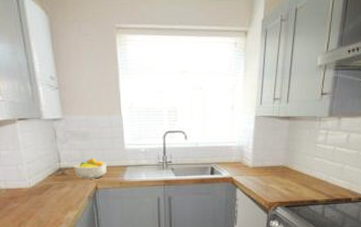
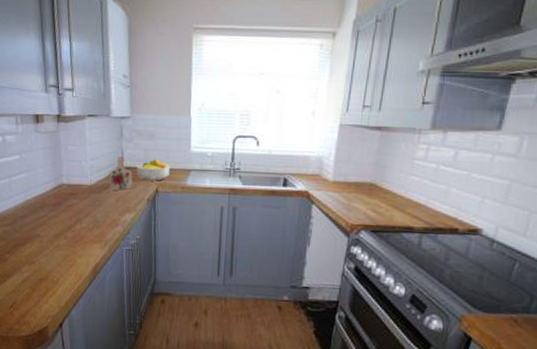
cutting board: none [47,158,72,192] -> present [109,156,132,191]

